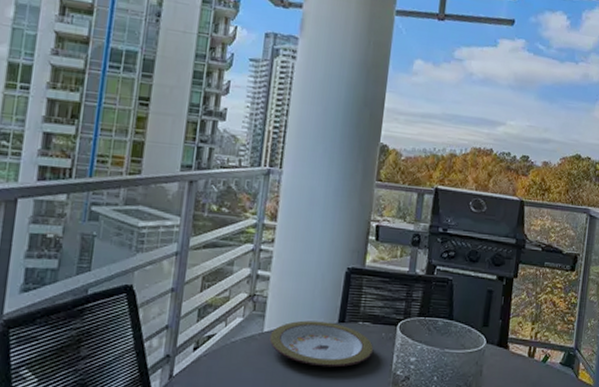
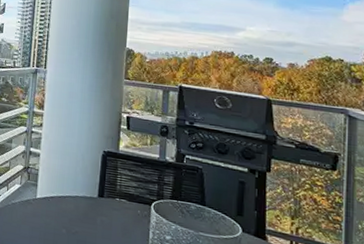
plate: present [269,320,374,368] -> none [41,192,131,236]

